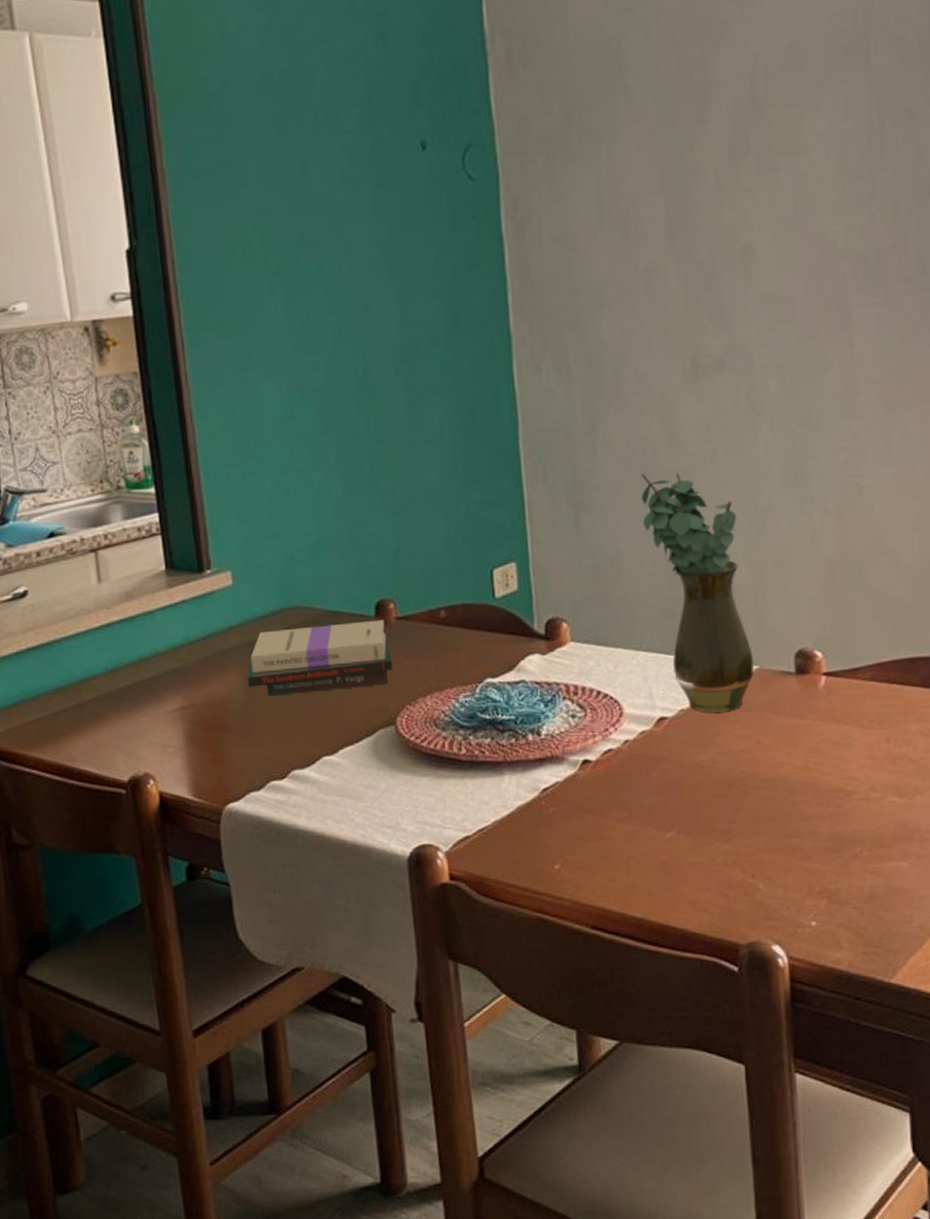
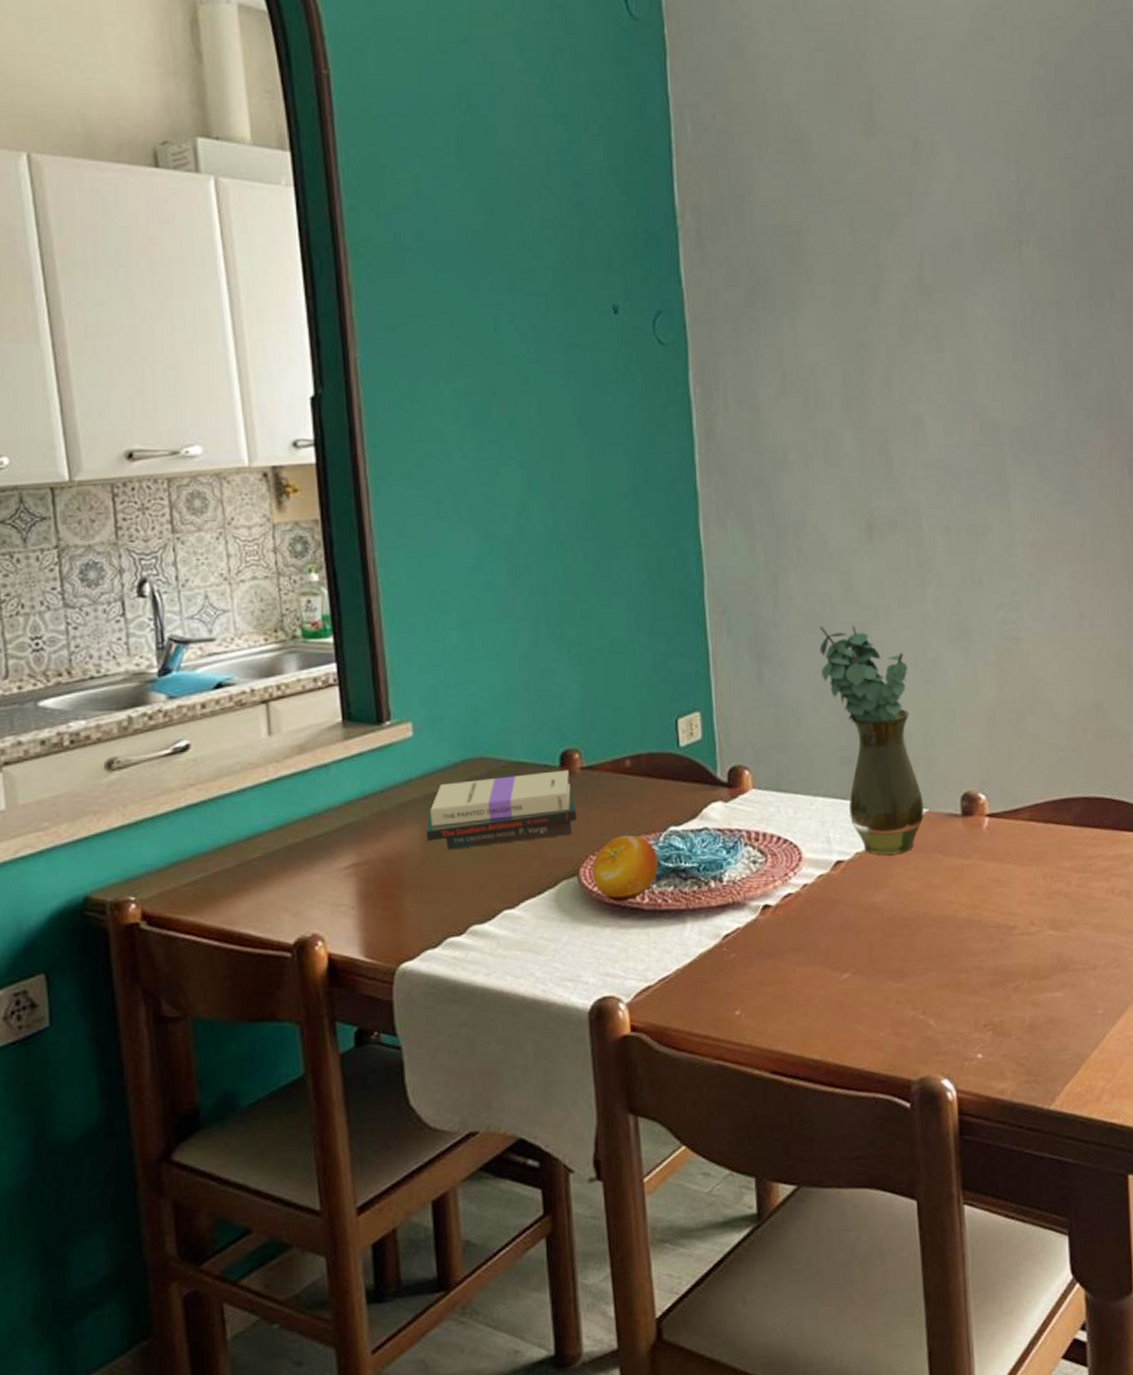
fruit: none [408,685,475,752] -> present [592,835,658,902]

